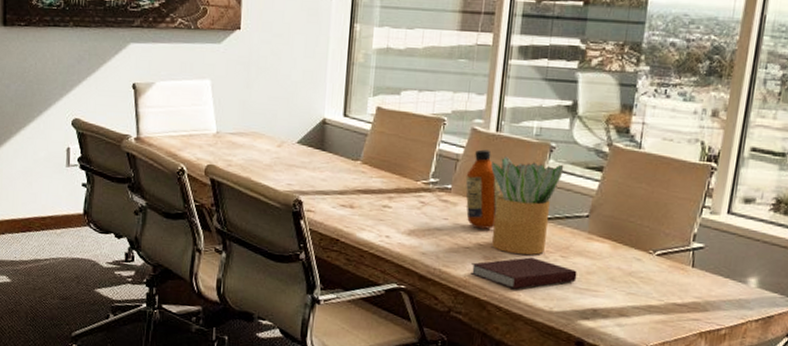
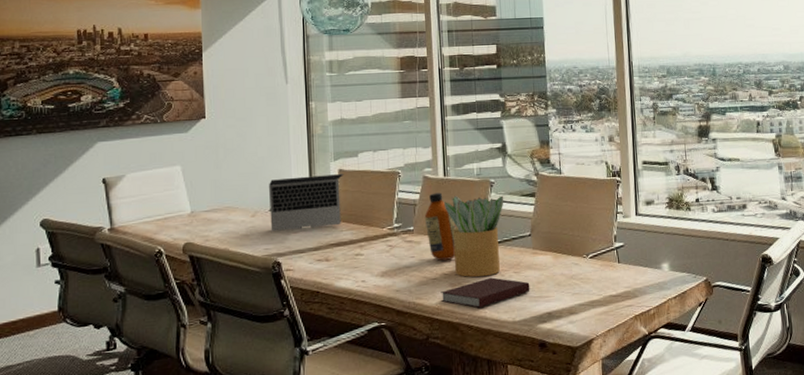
laptop: none [296,108,382,171] -> present [269,174,344,231]

